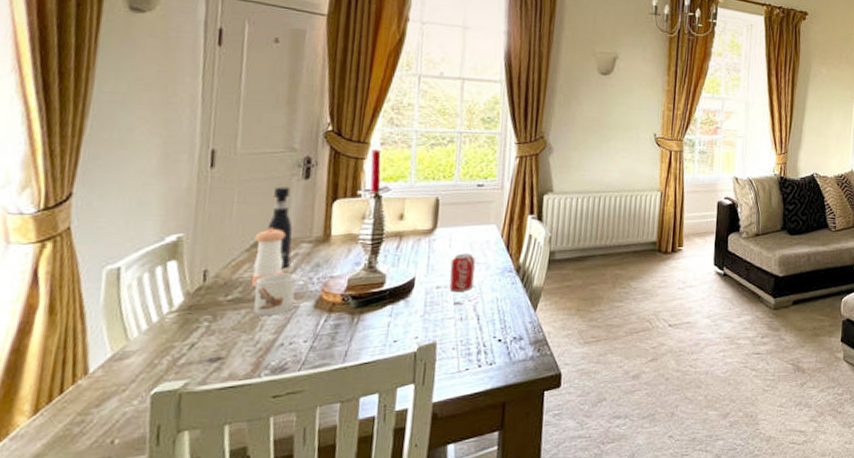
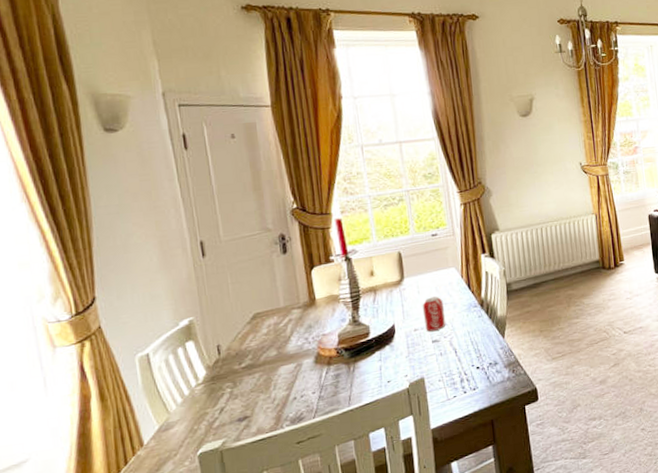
pepper shaker: present [251,228,285,287] -> none [252,301,283,353]
mug: present [253,273,311,316] -> none [261,337,309,377]
pepper grinder: present [267,187,293,269] -> none [260,263,287,334]

